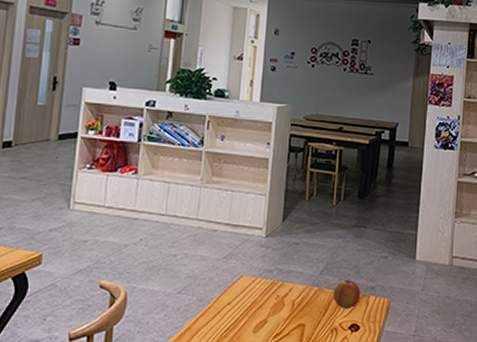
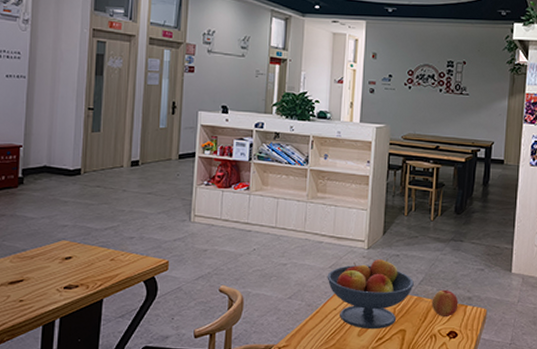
fruit bowl: none [221,247,314,324] -> present [327,258,414,328]

